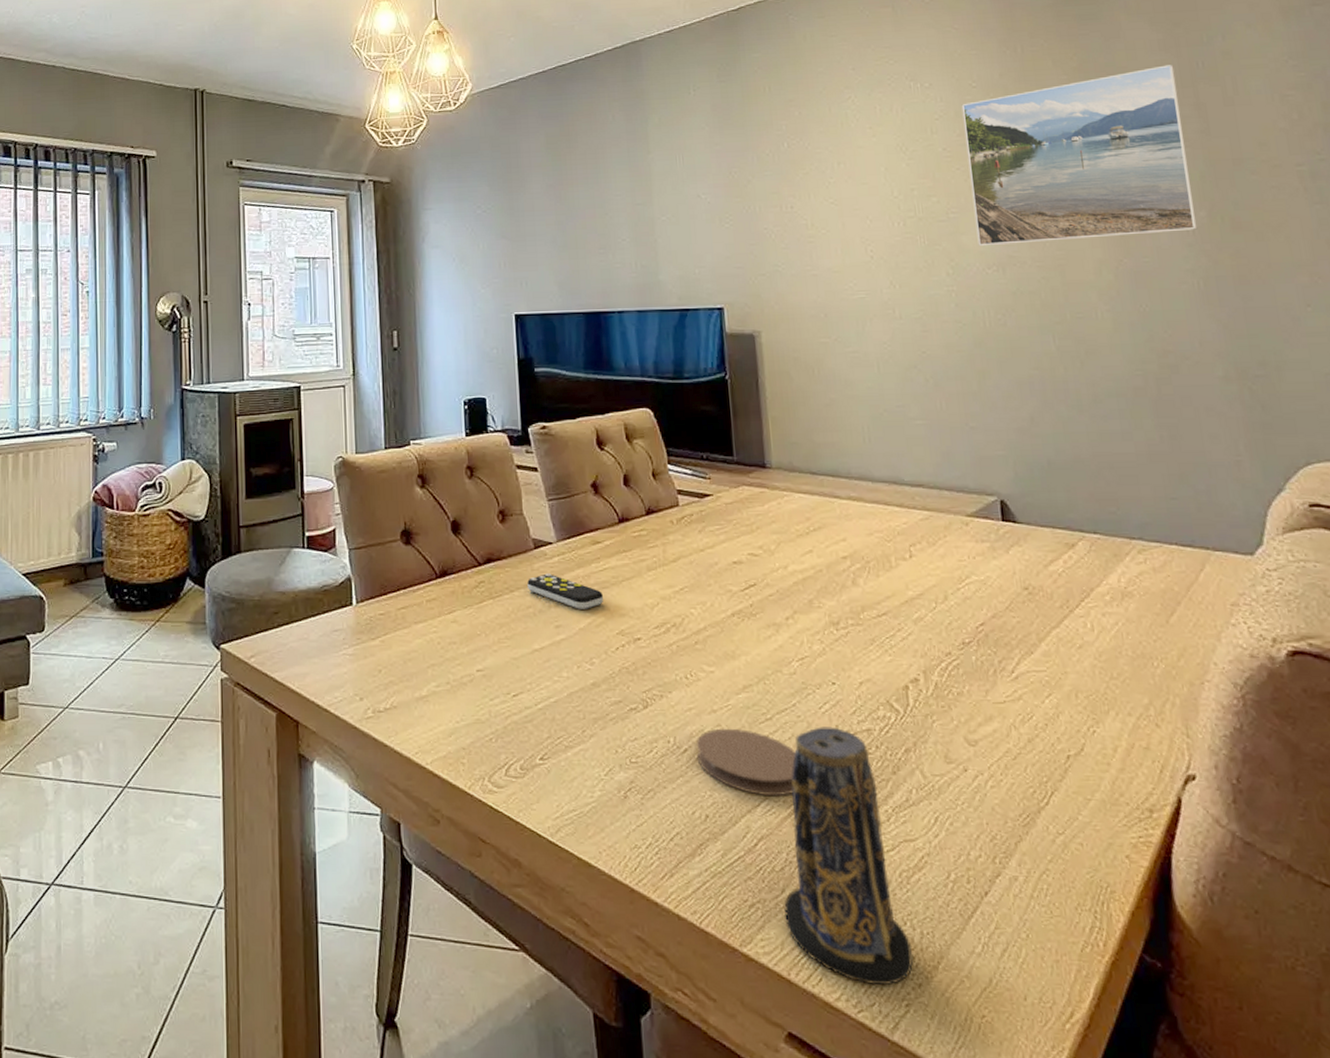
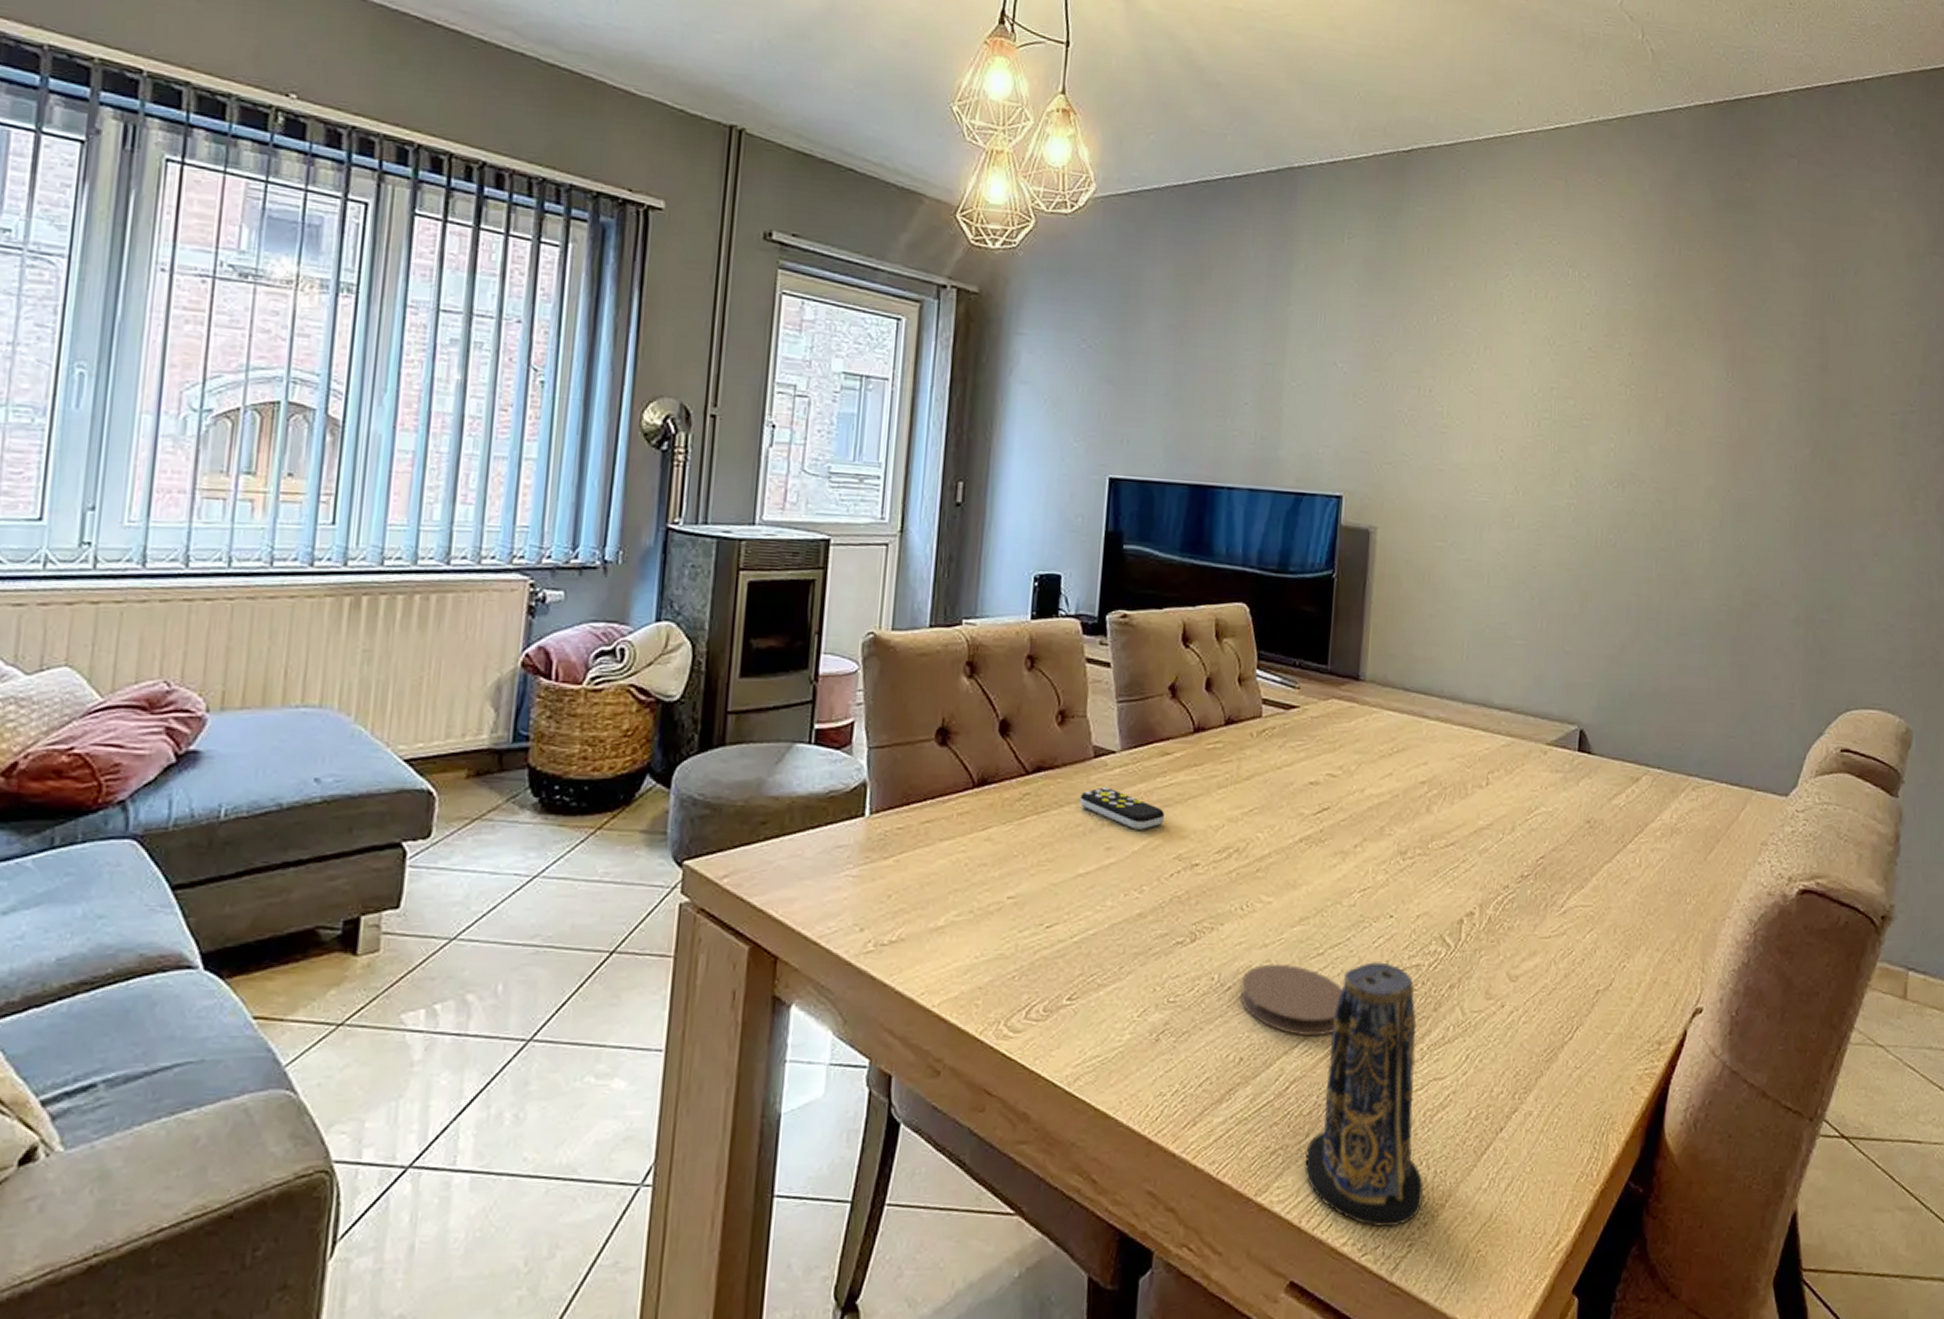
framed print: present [961,64,1198,247] -> none [1604,291,1809,468]

